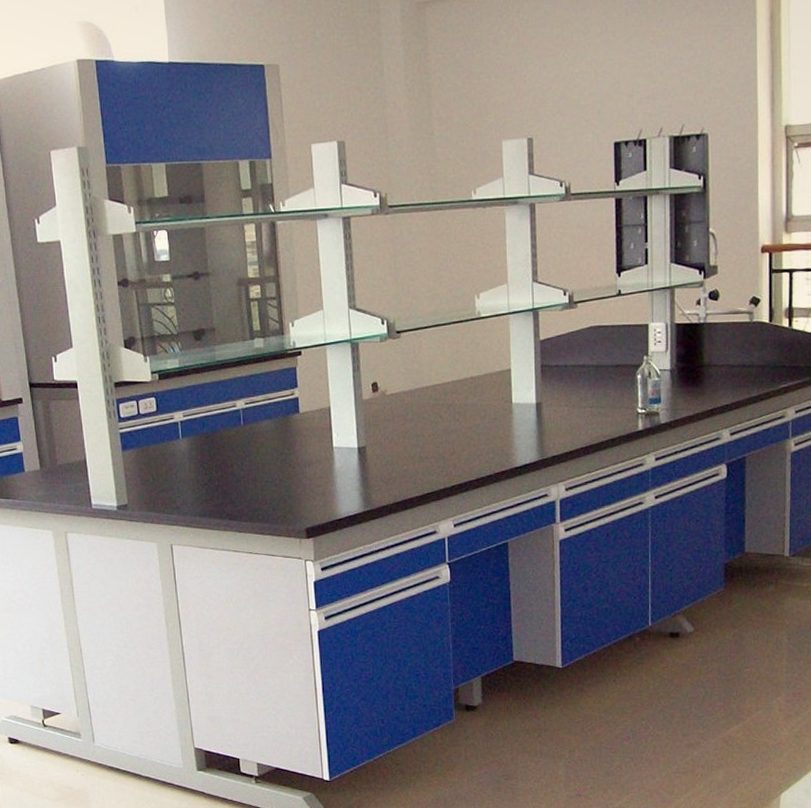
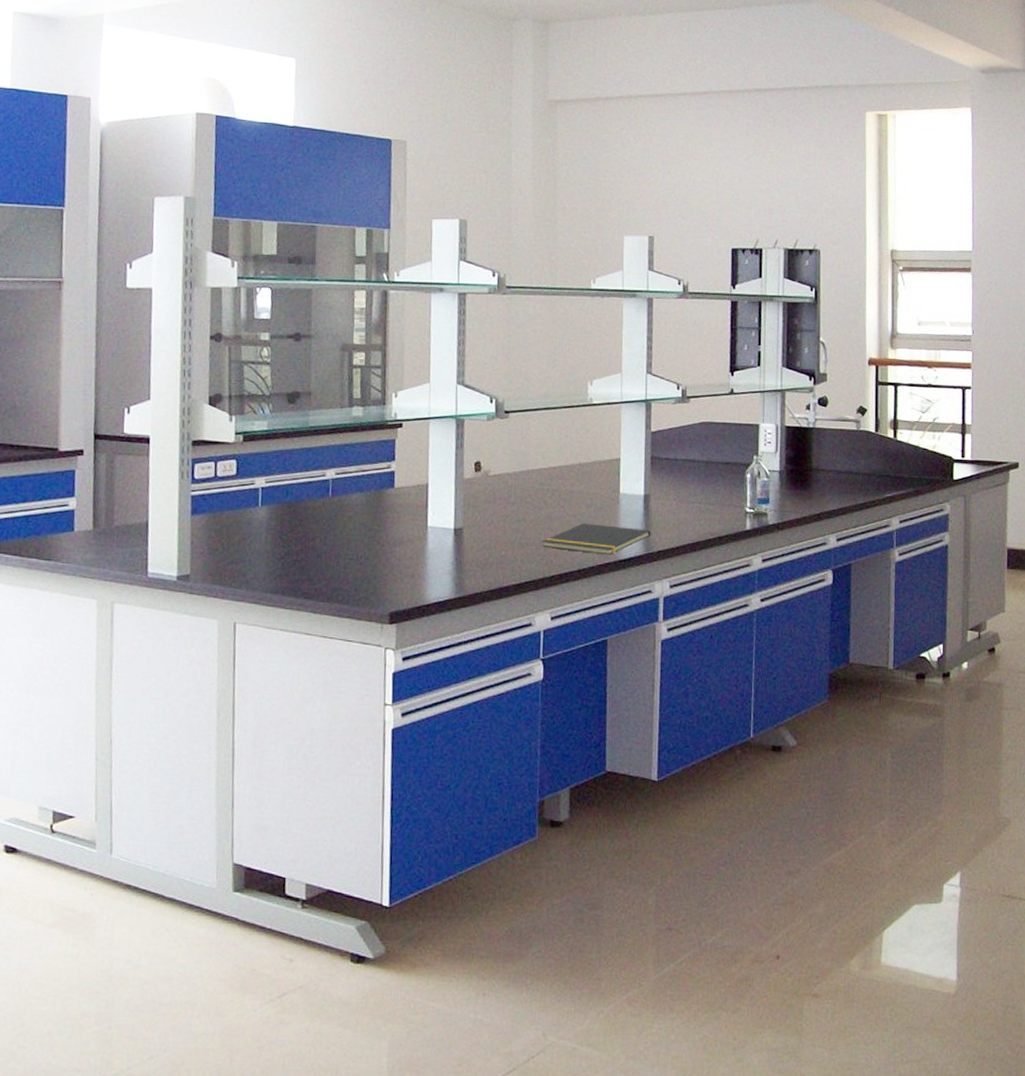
notepad: none [440,434,545,463] -> present [542,523,651,555]

